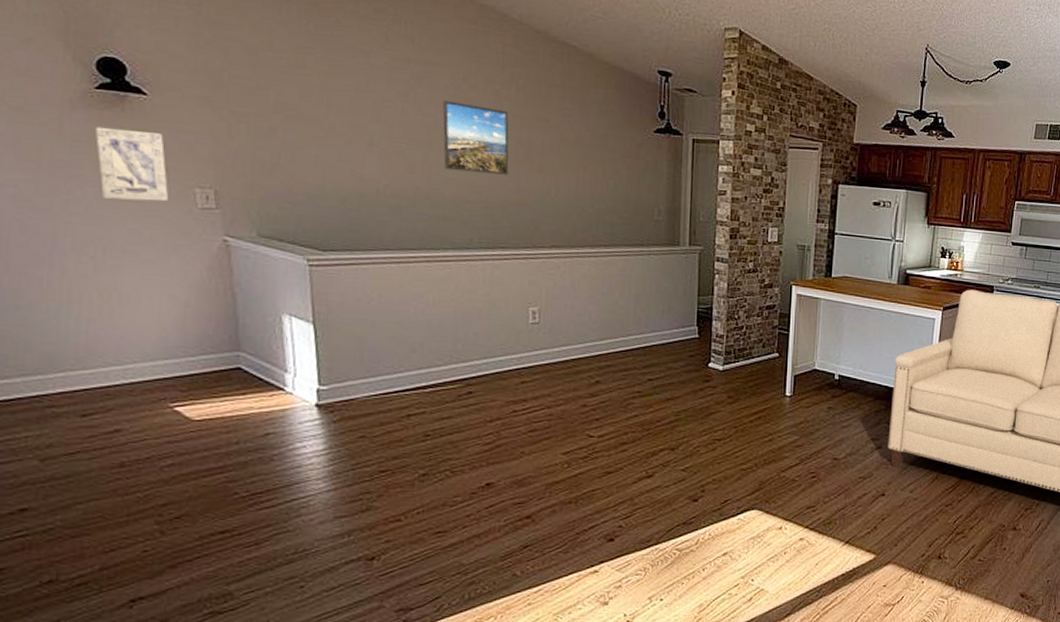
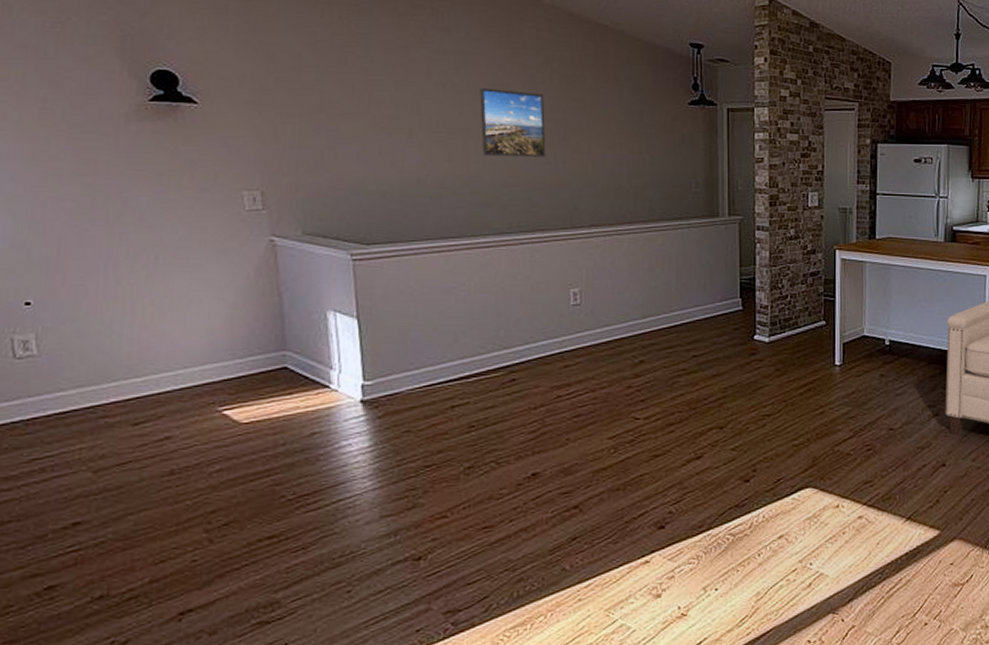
wall art: present [94,126,169,202] -> none [148,137,218,206]

